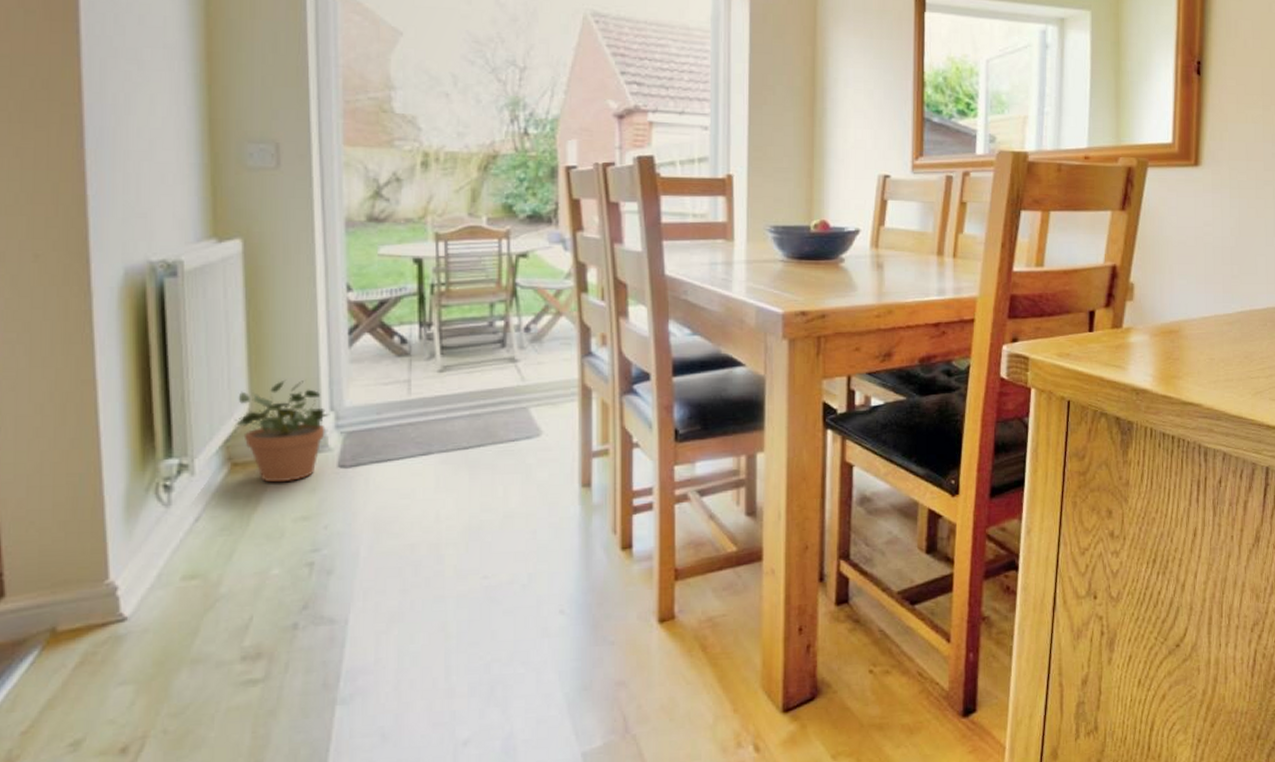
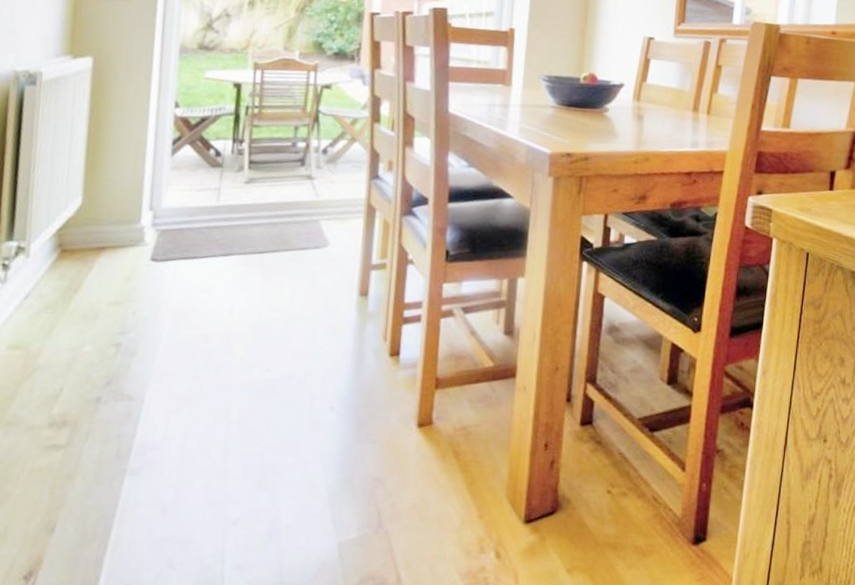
potted plant: present [234,380,330,483] -> none [67,181,149,270]

